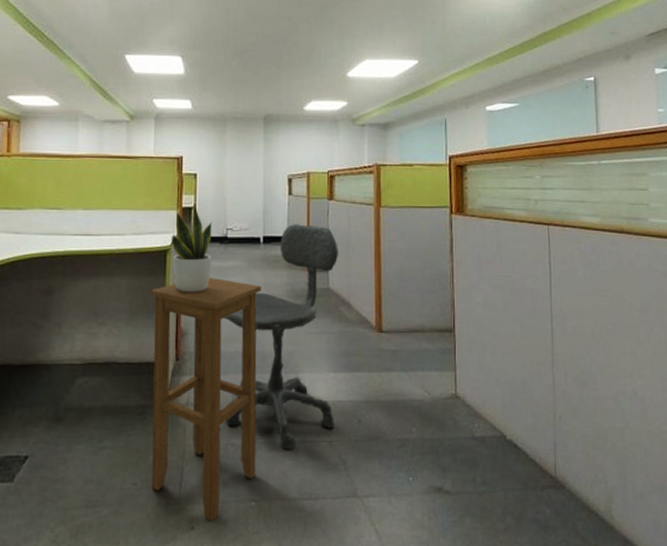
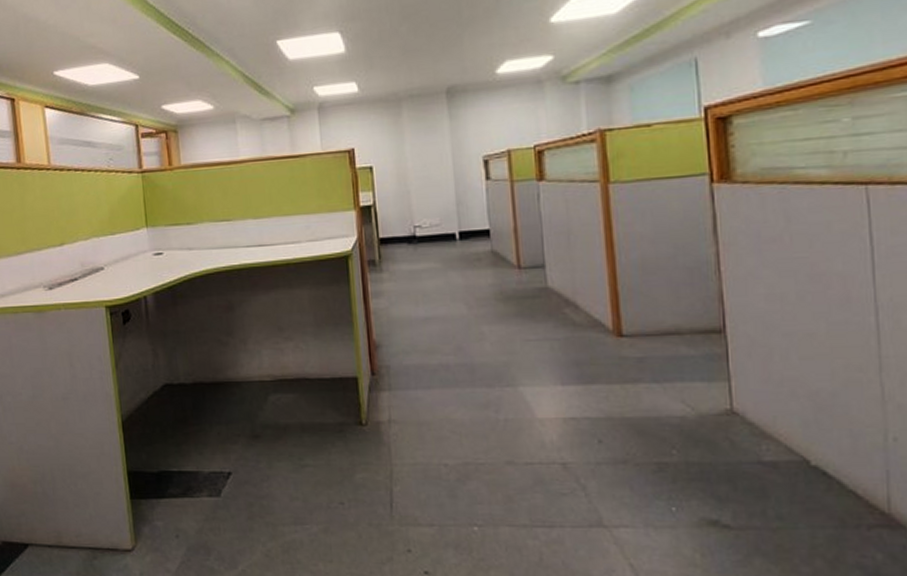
stool: present [149,278,261,521] -> none [334,283,476,545]
potted plant: present [170,203,212,293] -> none [351,200,401,302]
office chair: present [224,224,338,450] -> none [421,213,568,473]

